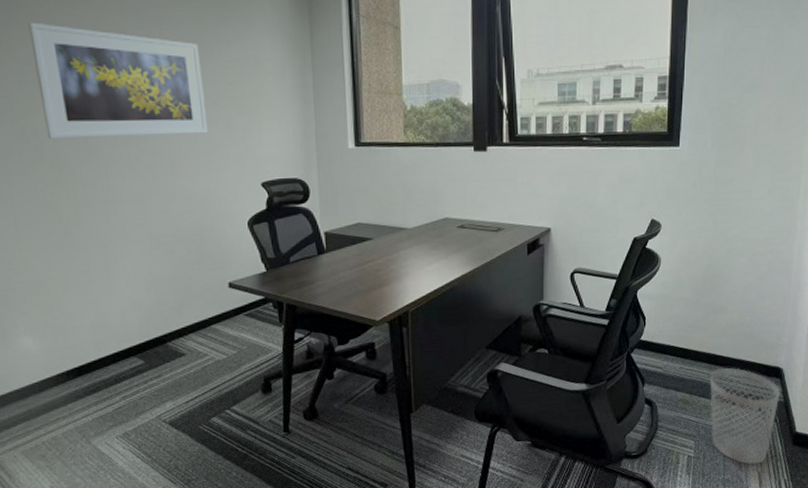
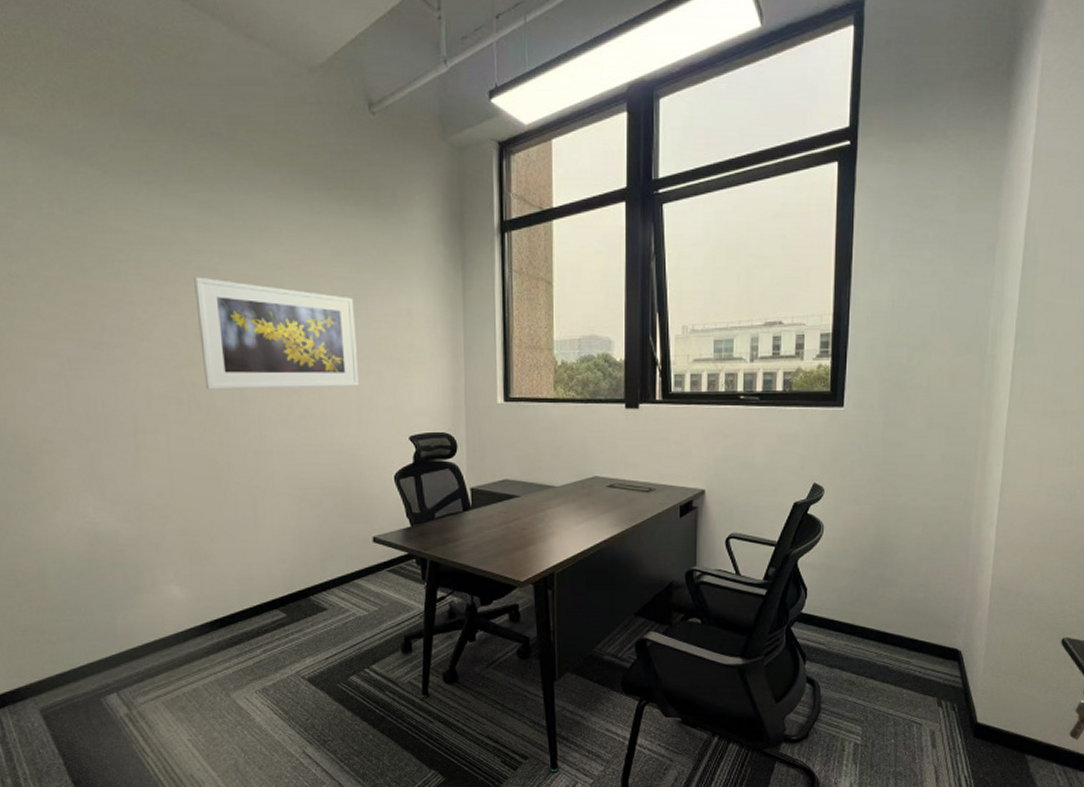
wastebasket: present [709,368,781,465] -> none [878,648,959,757]

